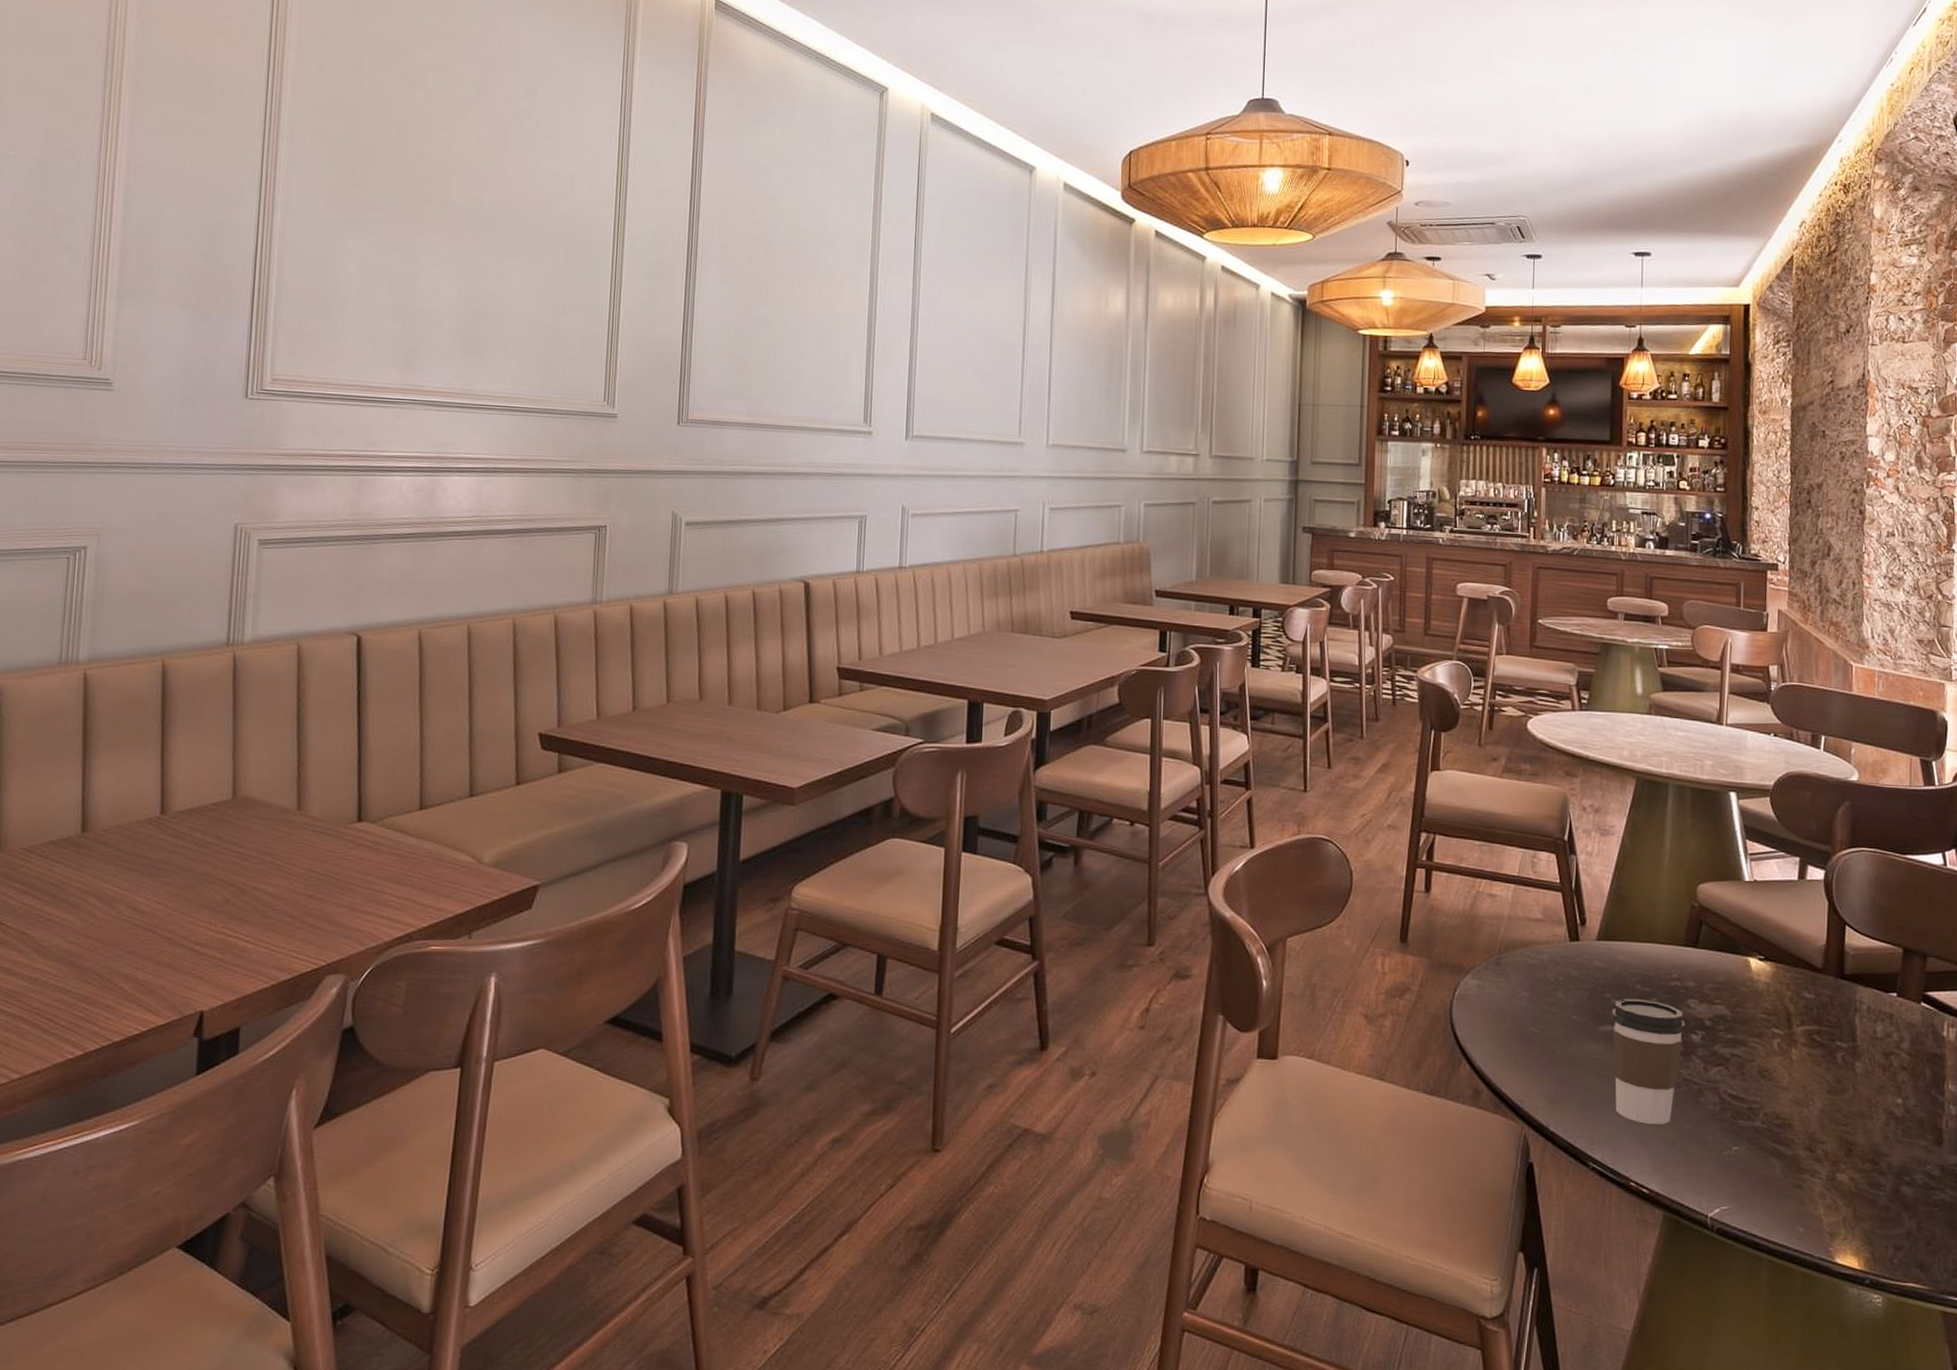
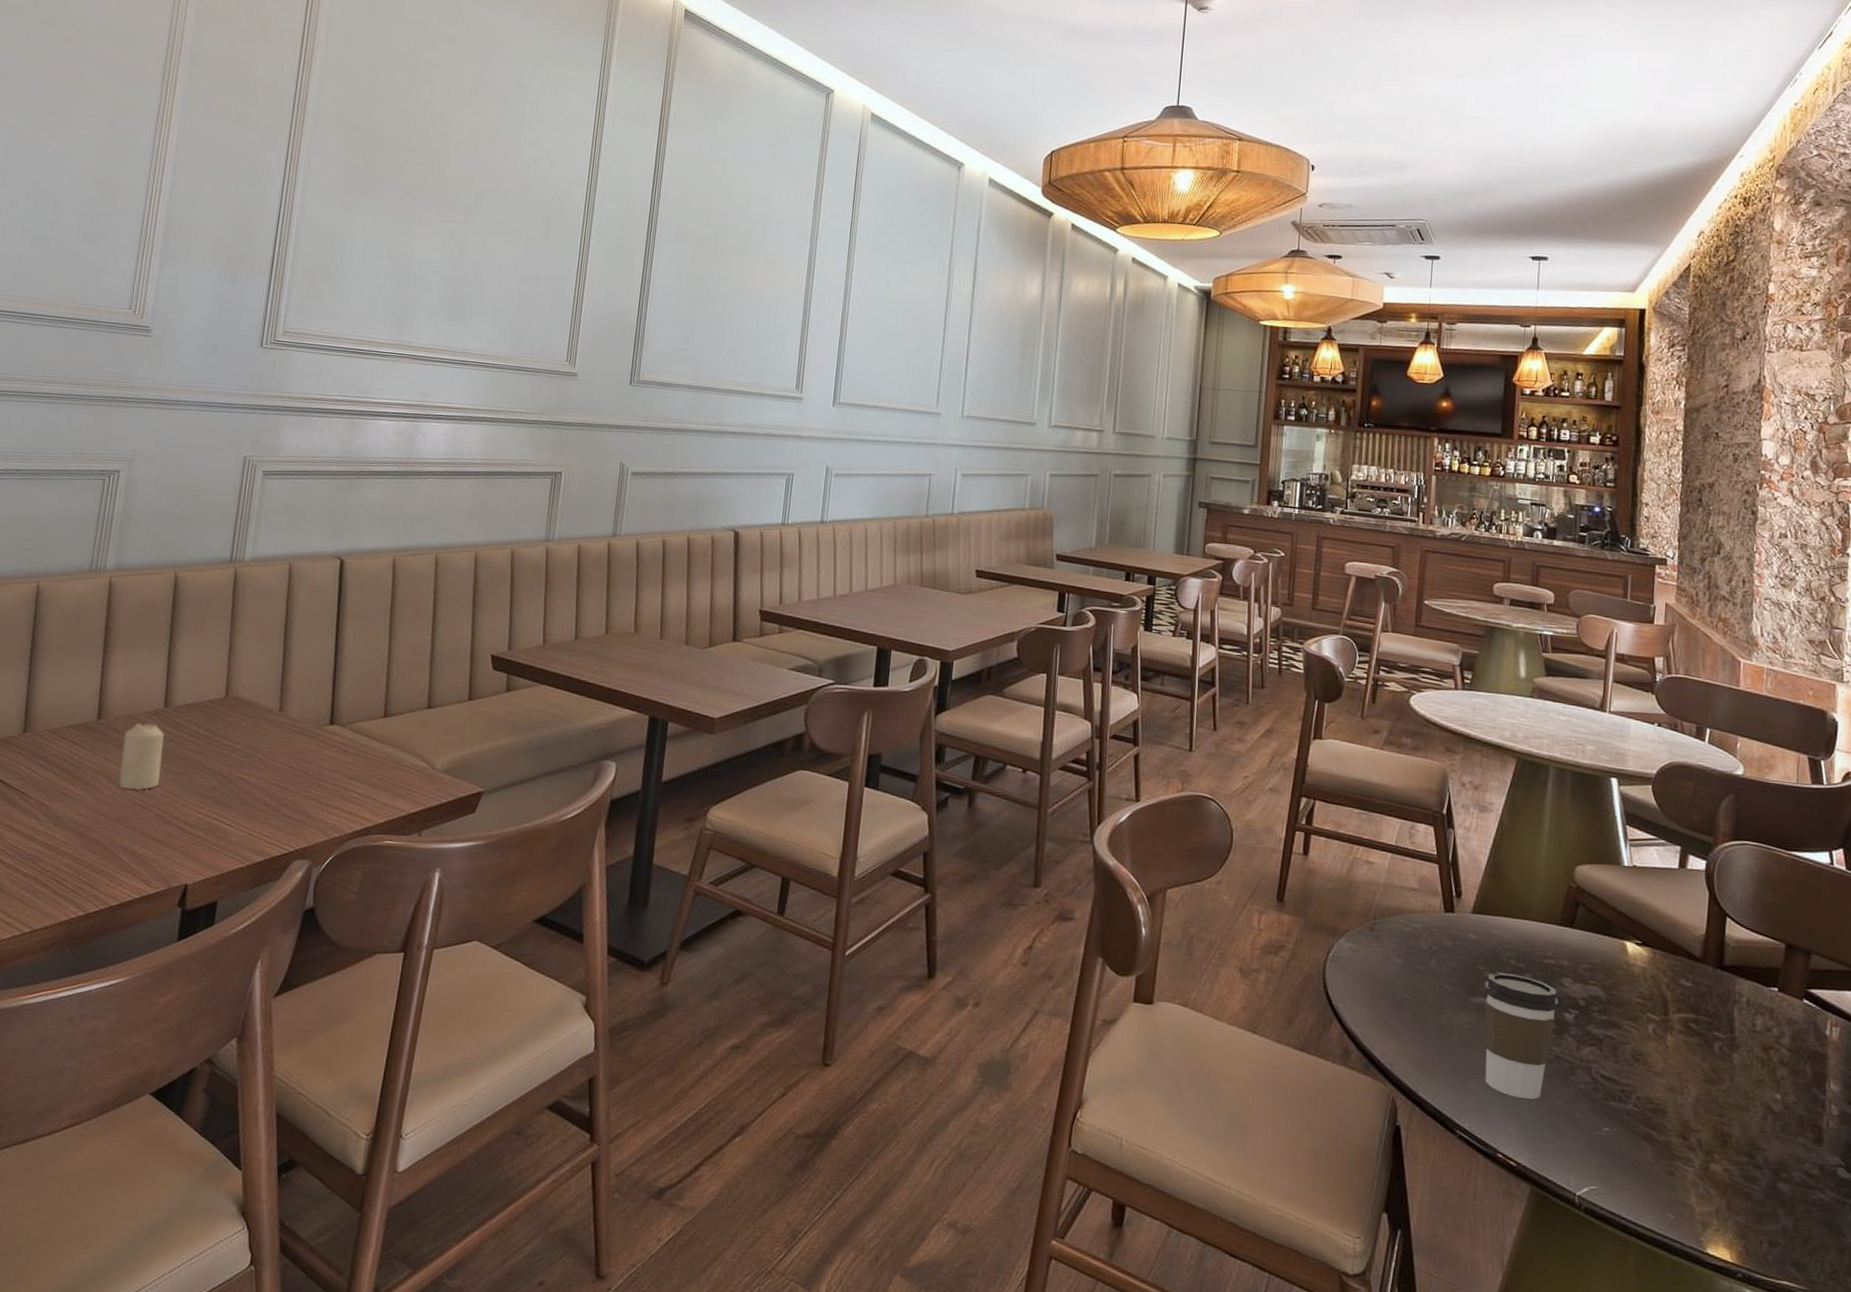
candle: none [112,833,163,909] -> present [119,723,164,790]

